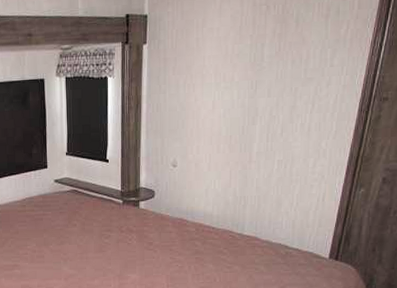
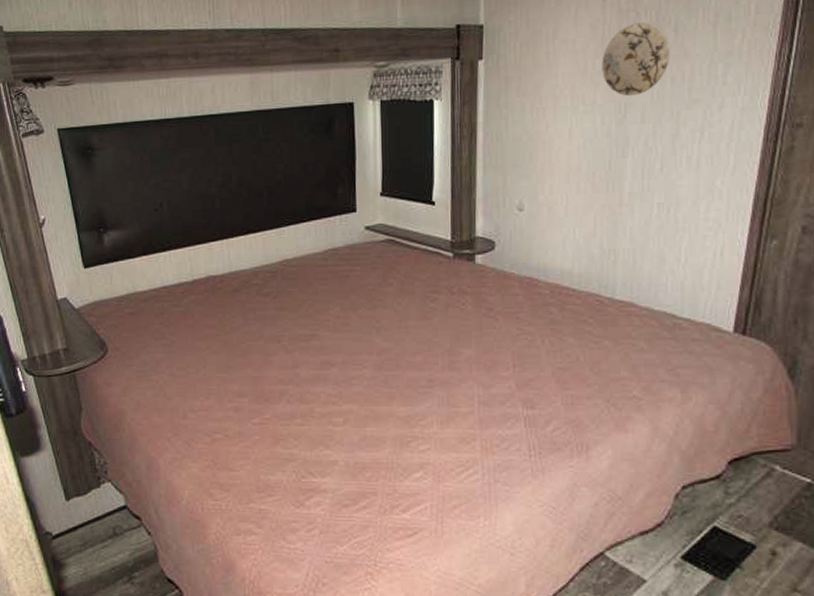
decorative plate: none [239,14,292,75] -> present [602,22,671,97]

